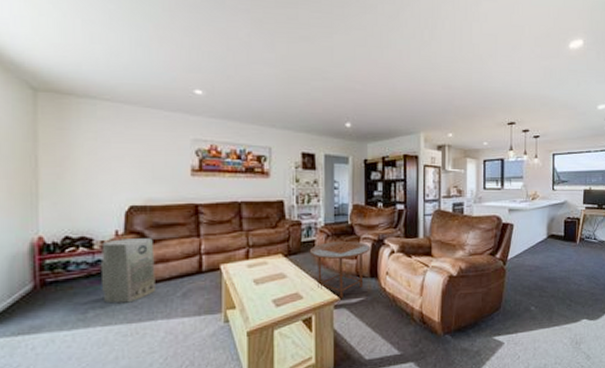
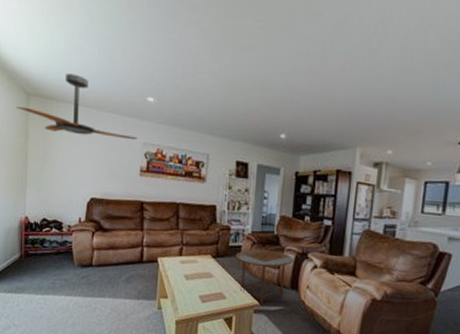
ceiling fan: none [17,64,185,137] -> present [16,73,137,140]
air purifier: present [100,238,155,304] -> none [66,225,107,280]

